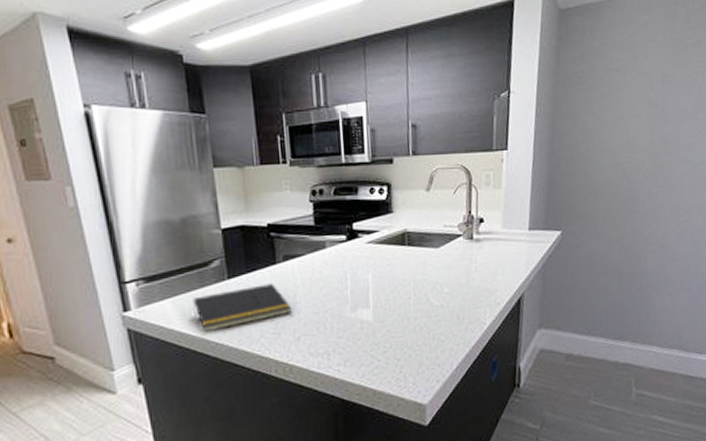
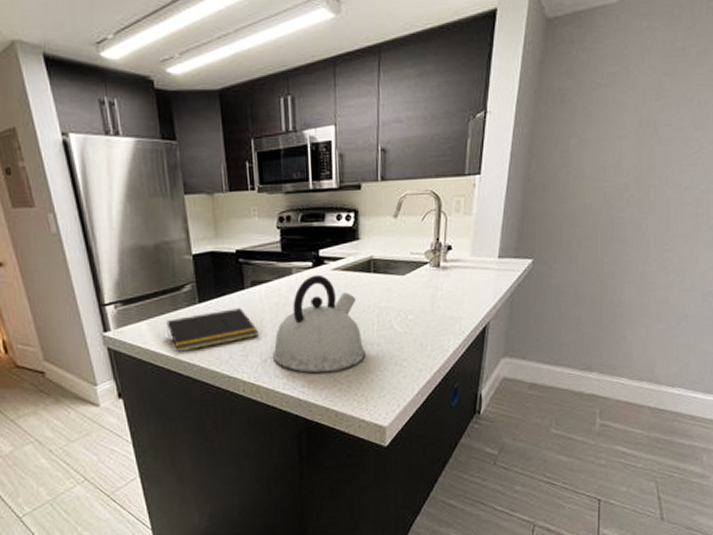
kettle: none [307,248,402,350] -> present [273,274,365,373]

